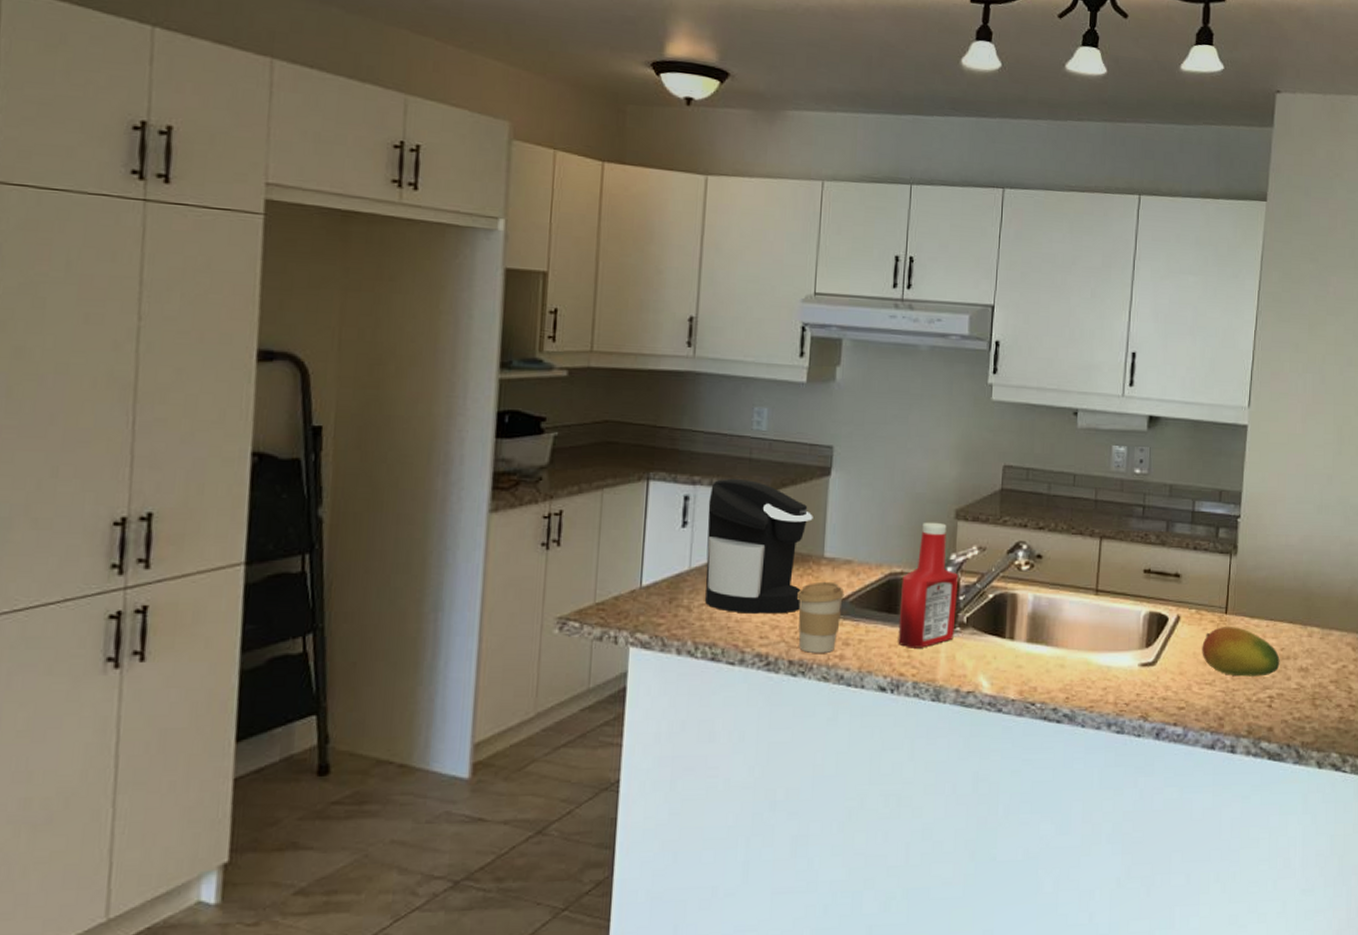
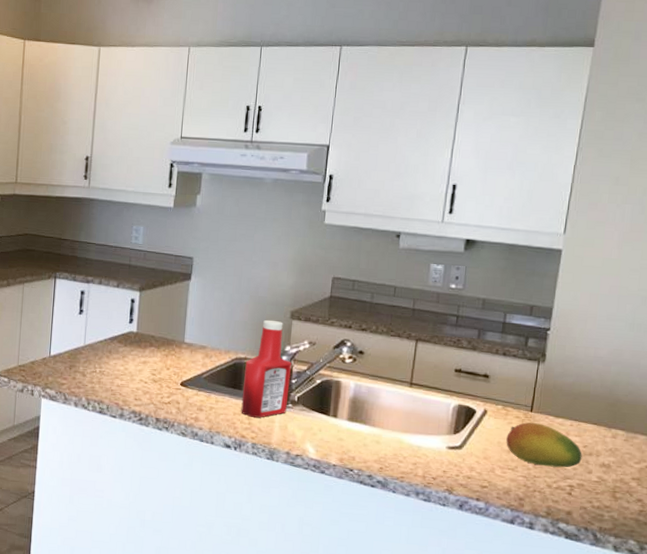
coffee maker: present [705,478,813,614] -> none [95,279,177,383]
coffee cup: present [797,581,845,653] -> none [163,361,200,415]

